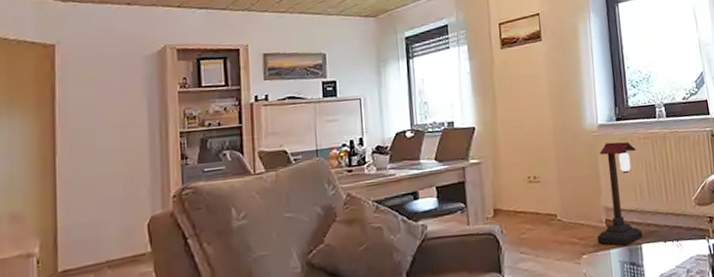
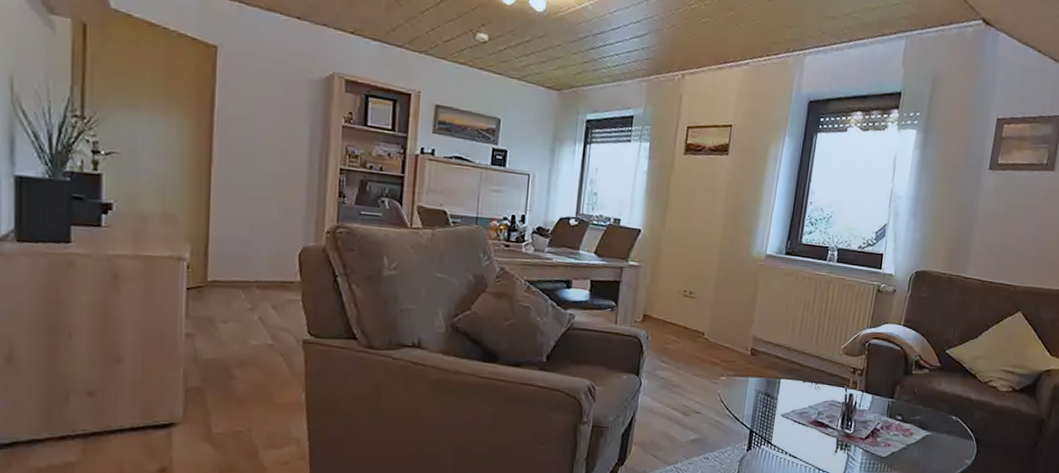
lantern: present [596,142,642,246] -> none [738,274,799,377]

